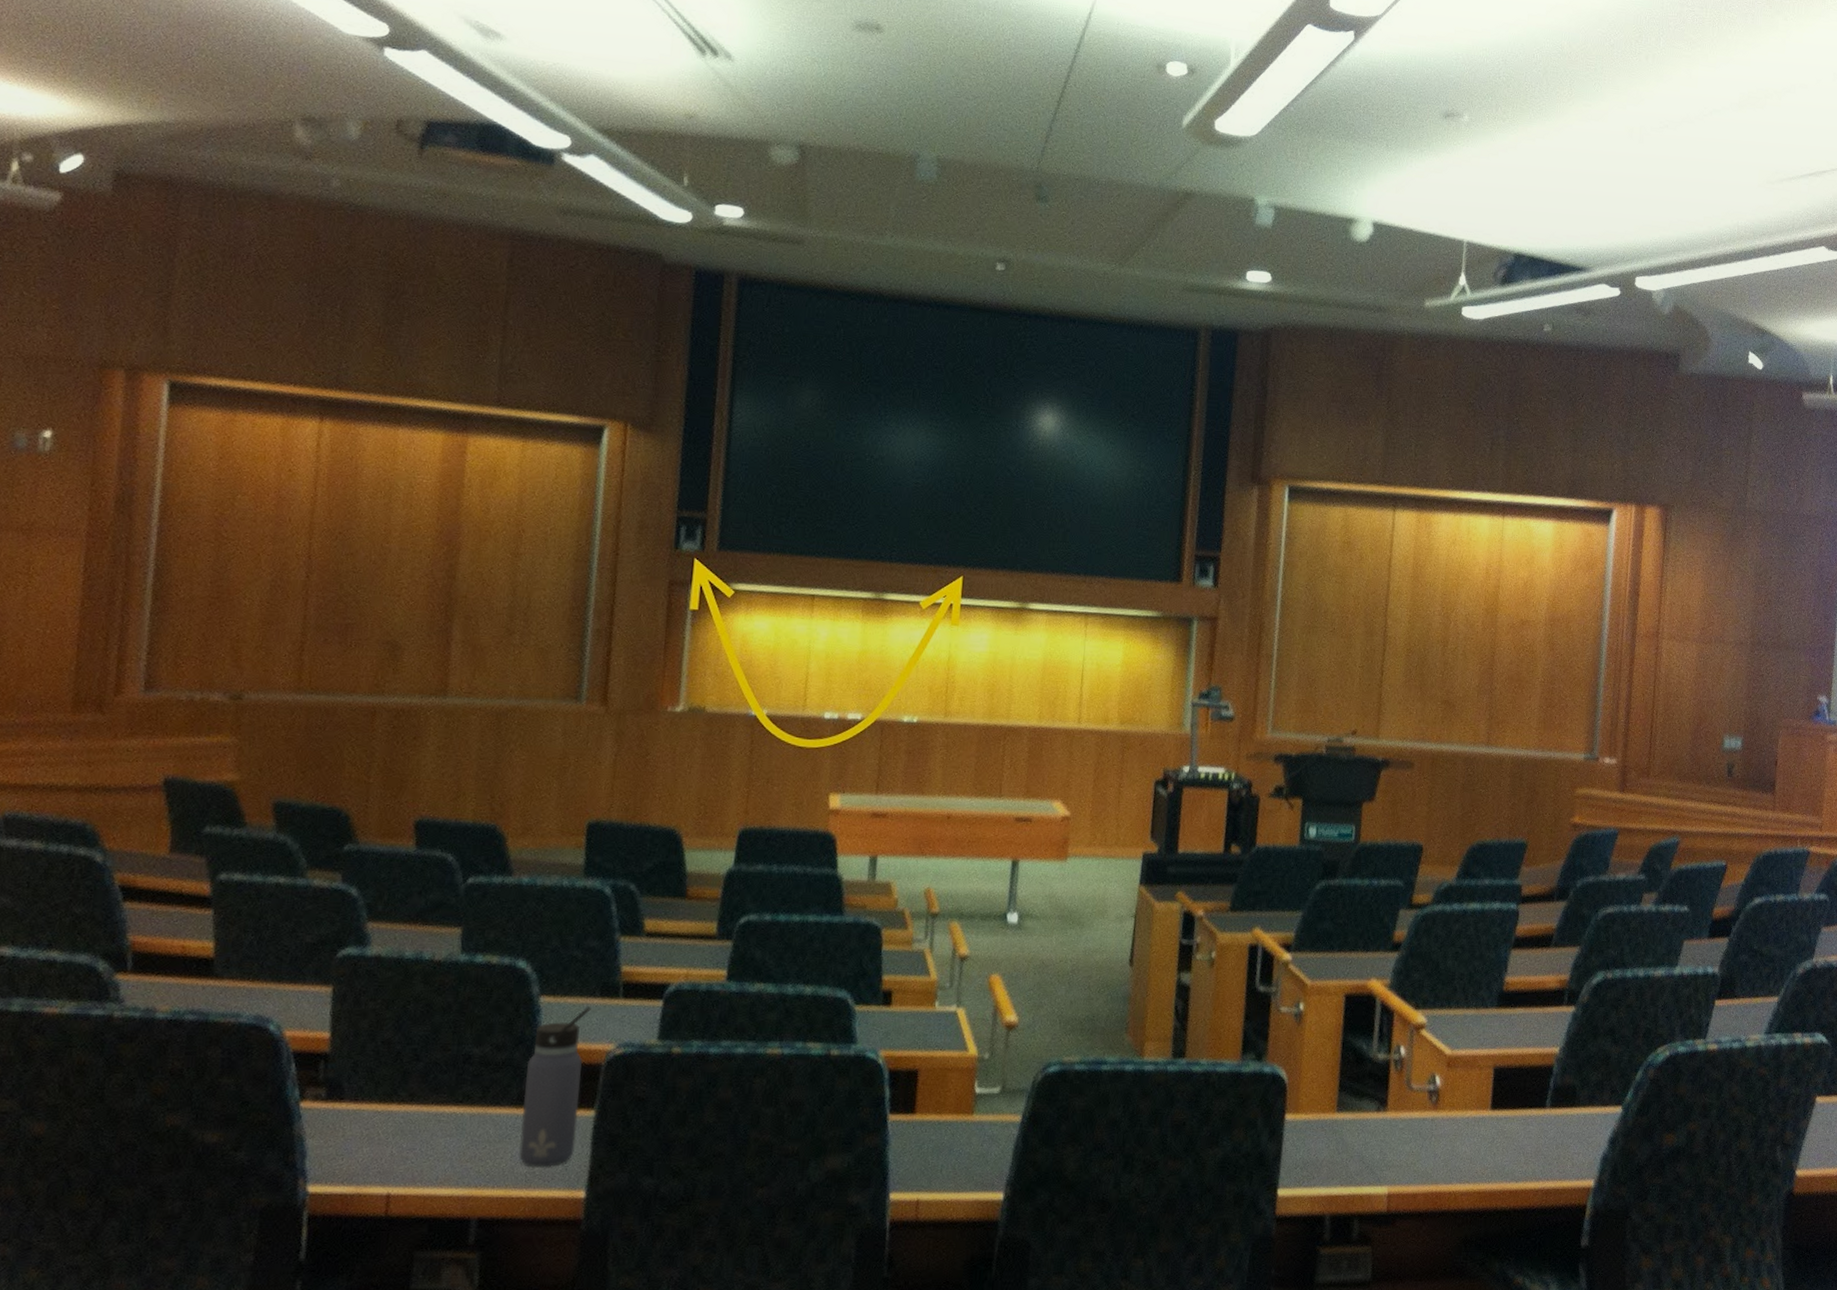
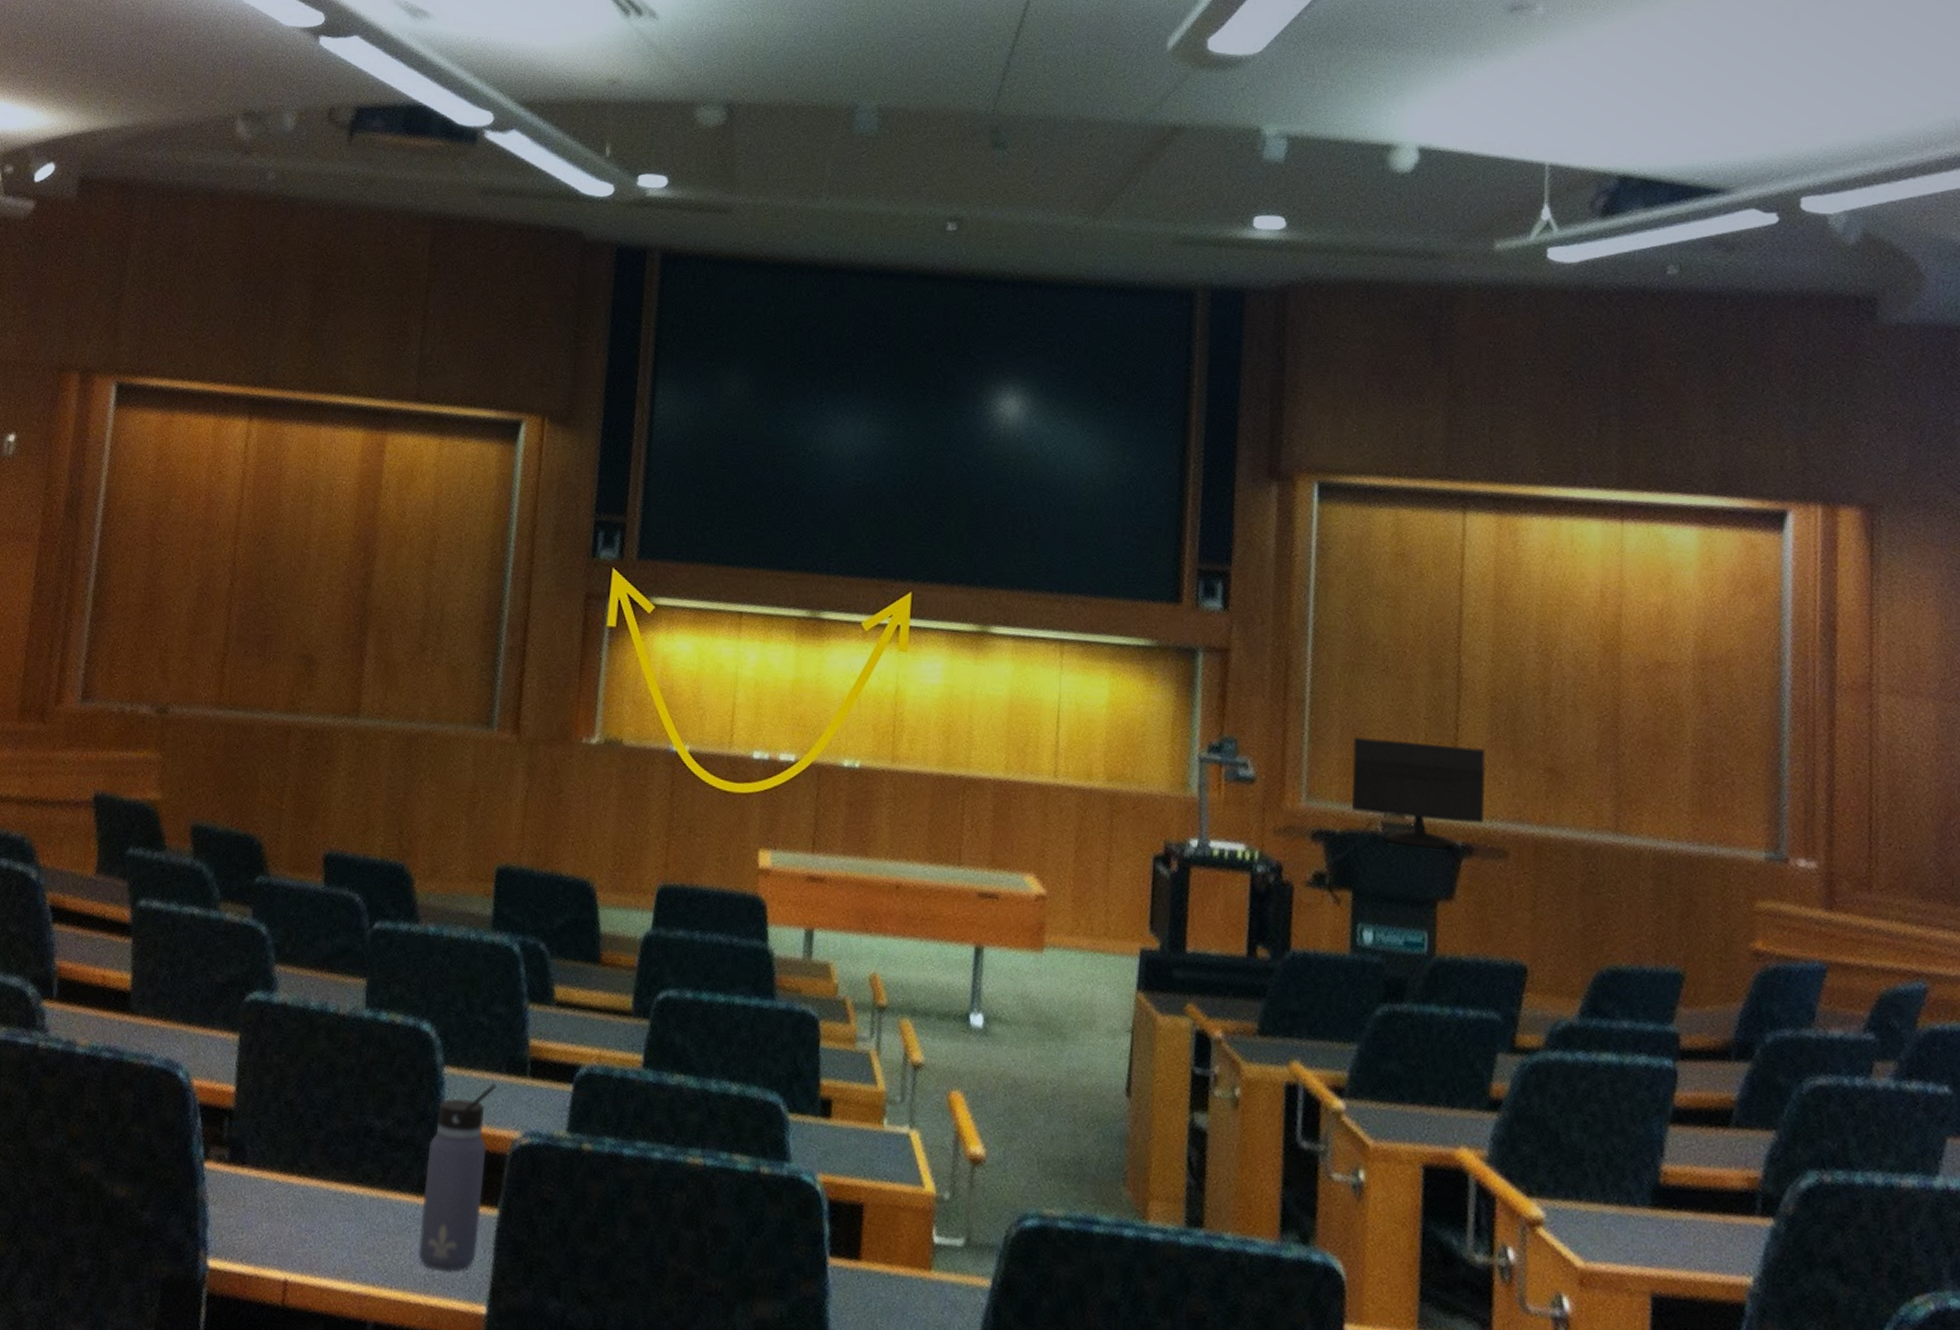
computer monitor: none [1304,683,1402,764] -> present [1351,737,1486,850]

